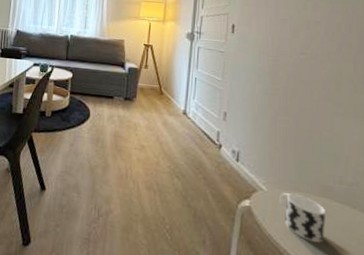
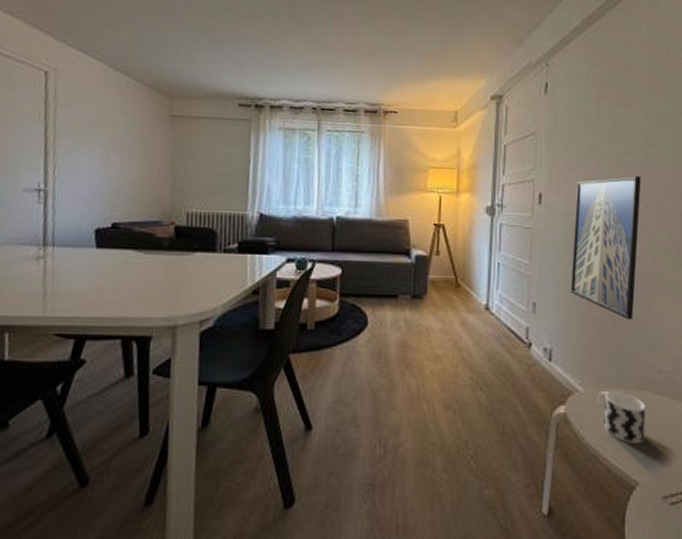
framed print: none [258,13,326,135] -> present [571,175,641,321]

